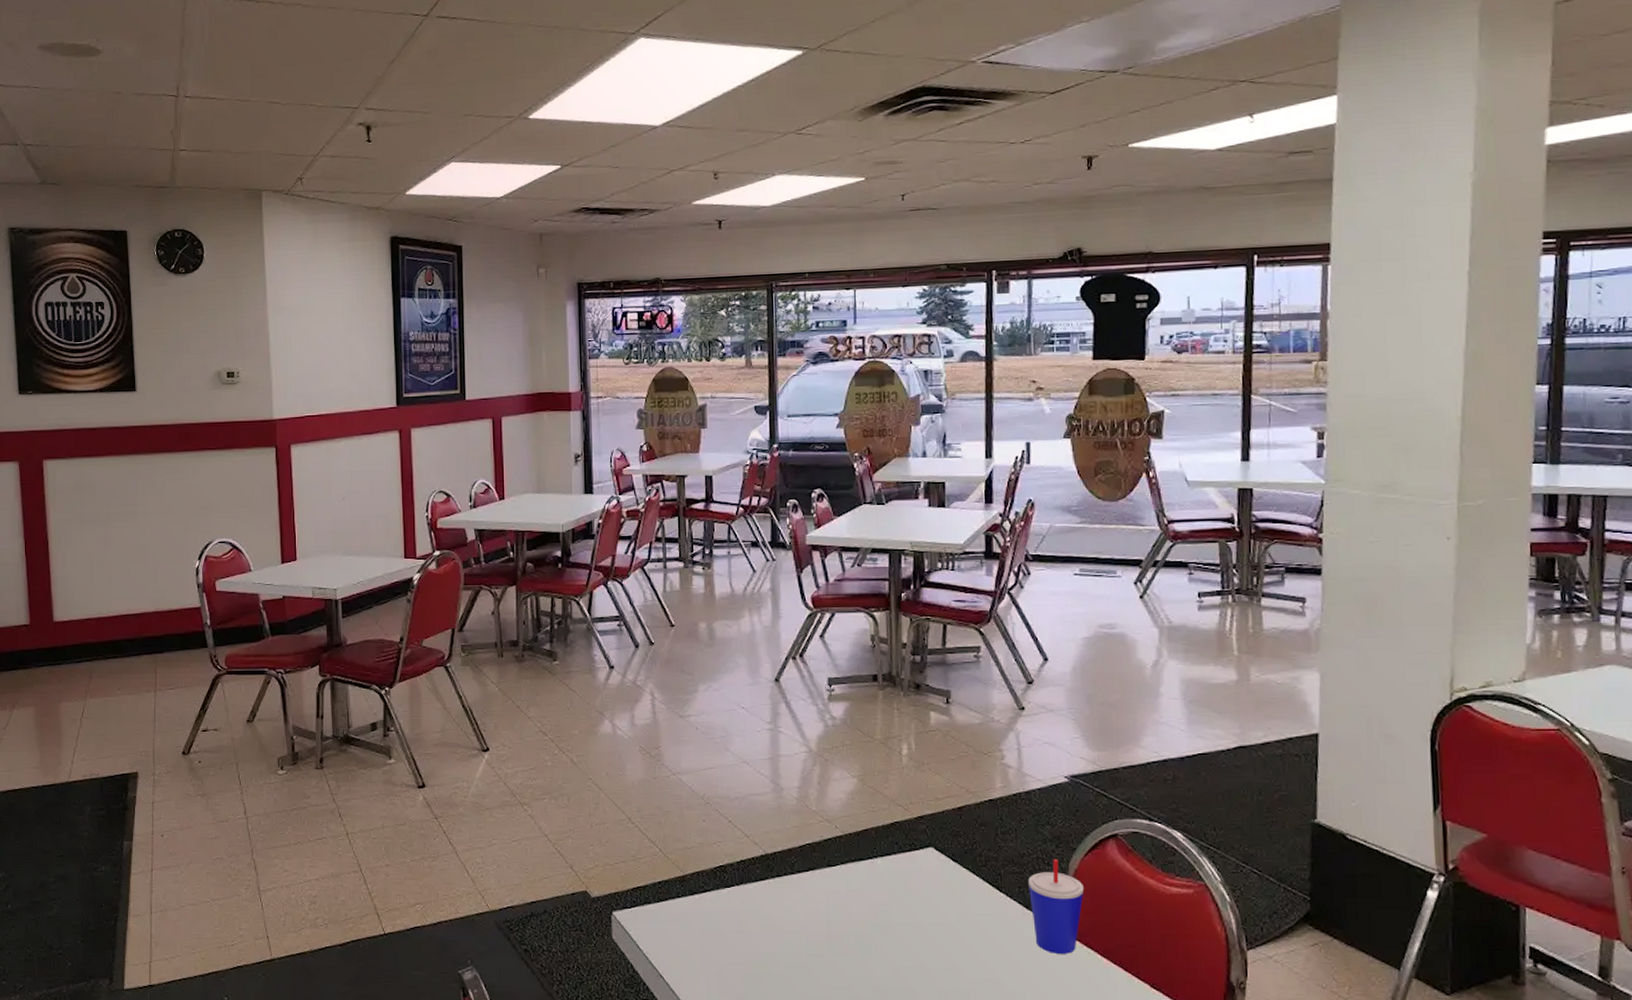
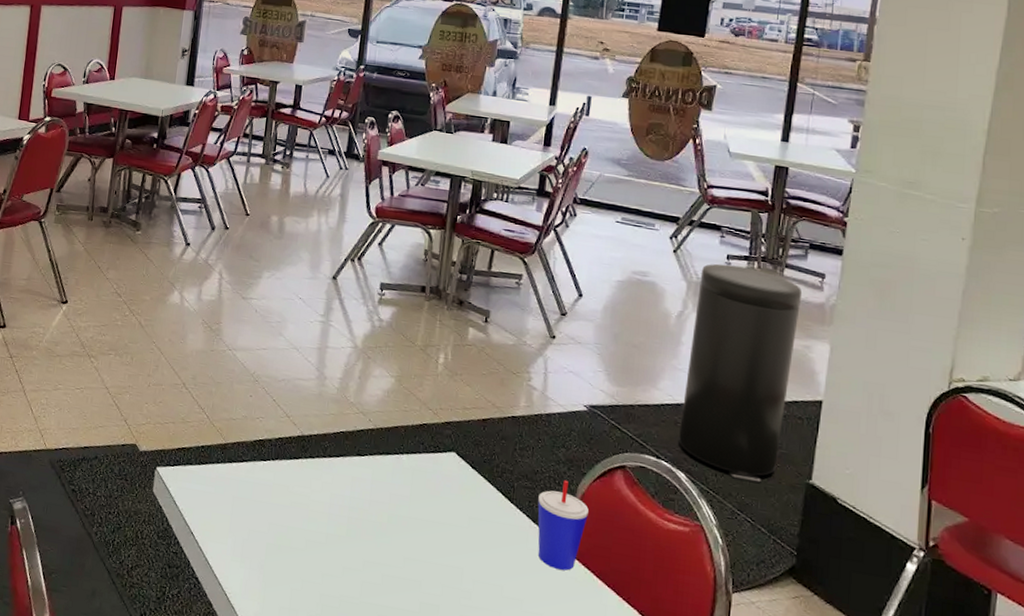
pedal bin: none [1169,603,1284,830] -> present [677,263,803,483]

